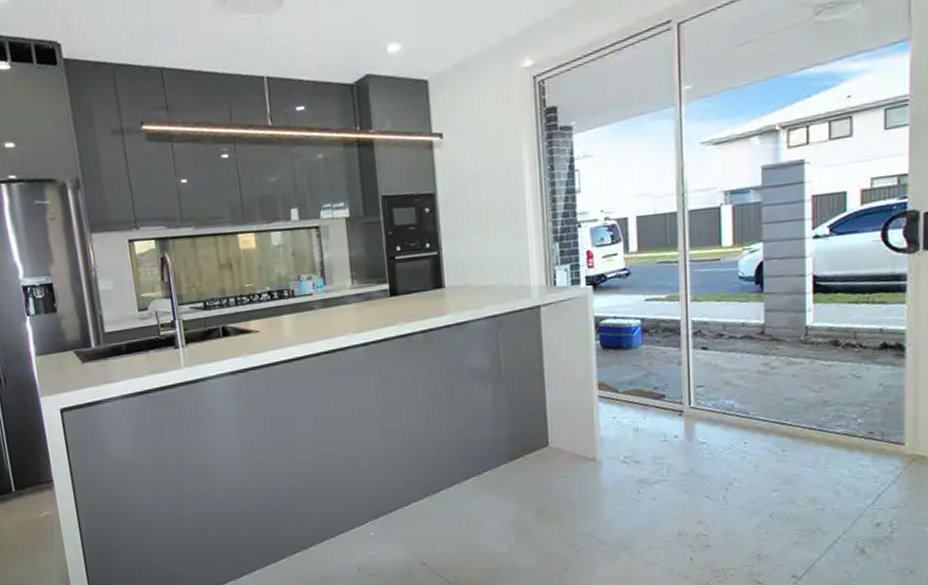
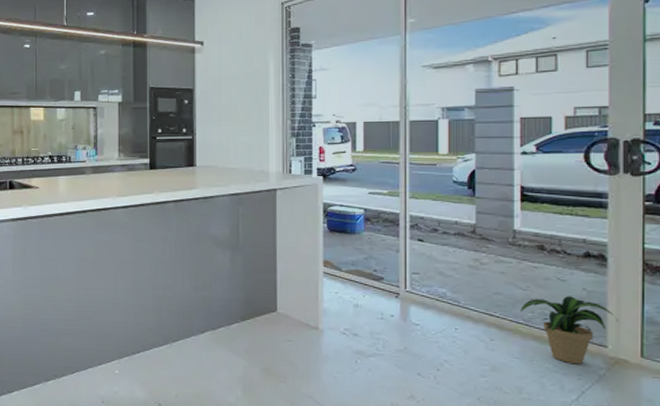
potted plant: none [814,393,916,467] -> present [520,296,618,365]

